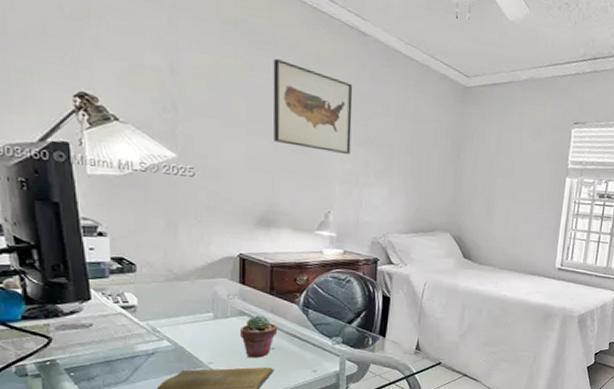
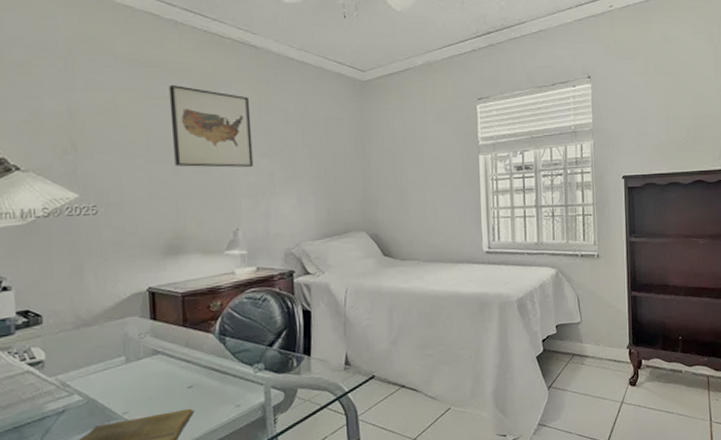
potted succulent: present [241,314,278,358] -> none [155,351,195,402]

